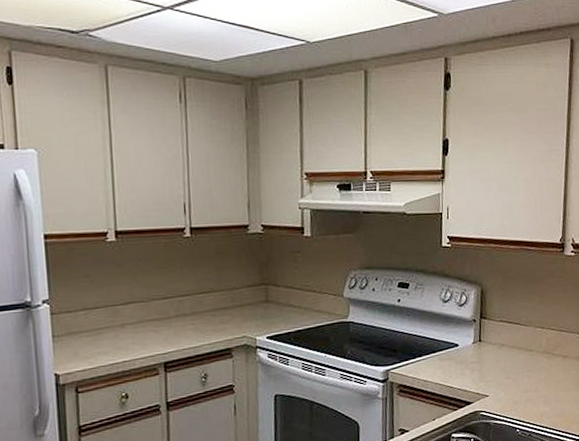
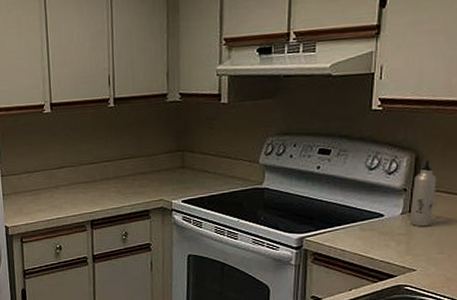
water bottle: none [480,292,500,355] -> present [409,159,437,227]

